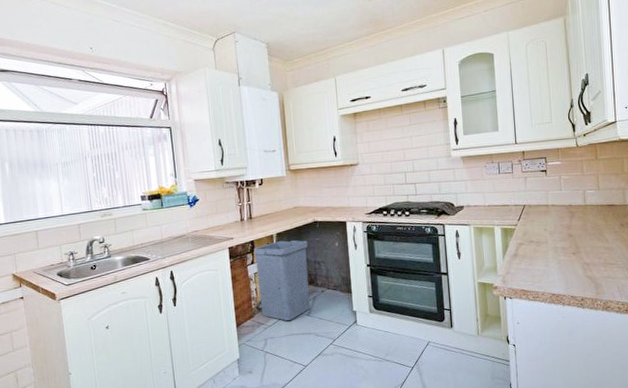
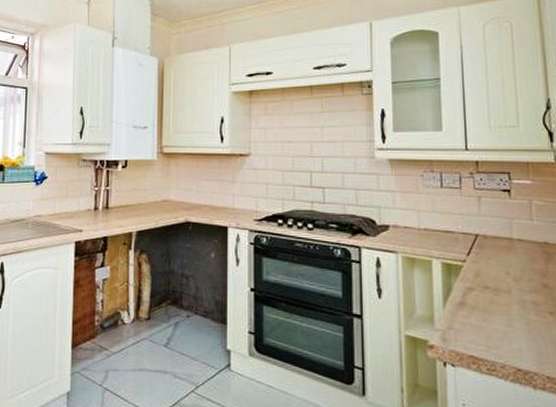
trash bin: present [253,240,310,321] -> none [106,241,175,351]

